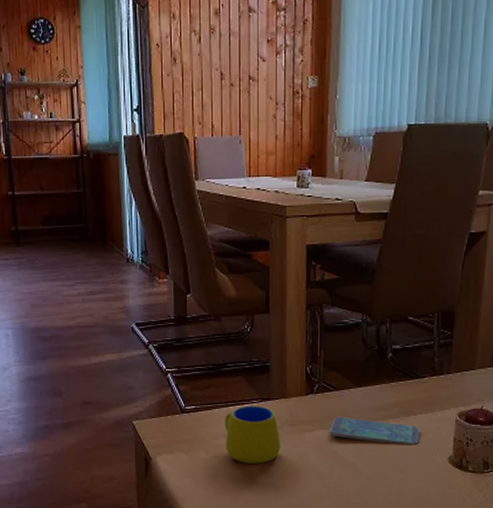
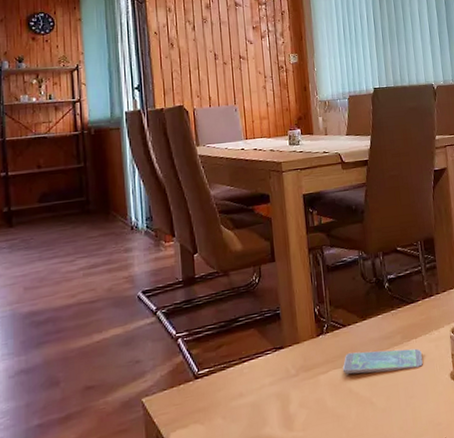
mug: present [225,406,281,464] -> none [240,356,299,422]

